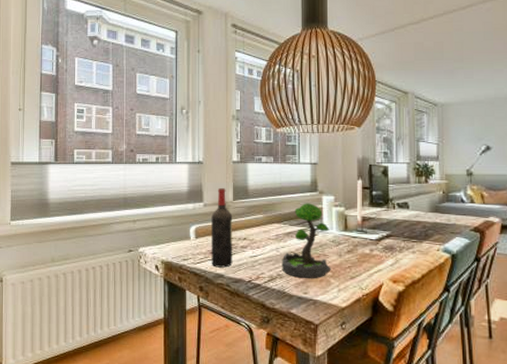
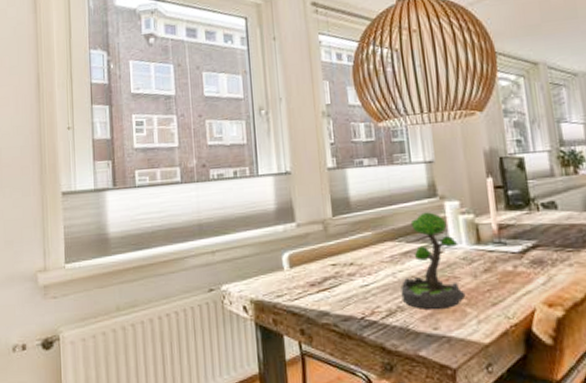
wine bottle: present [211,187,233,268] -> none [307,201,339,303]

